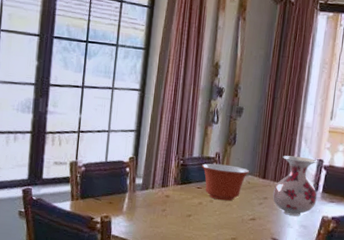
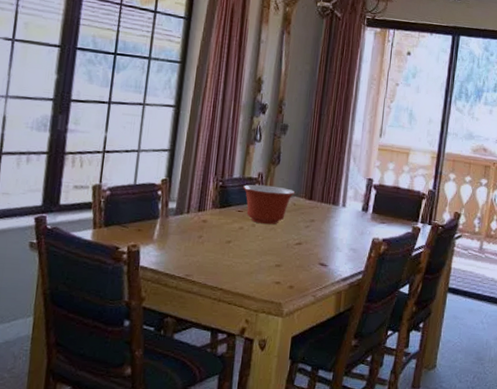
vase: present [272,155,318,216] -> none [319,174,367,239]

